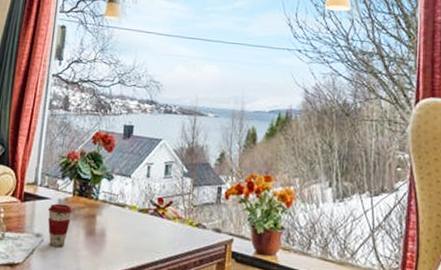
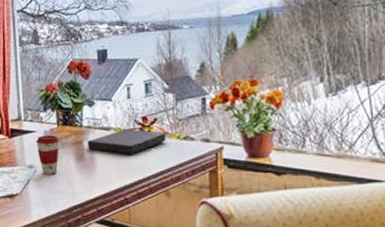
book: none [100,207,179,236] -> present [88,128,166,155]

